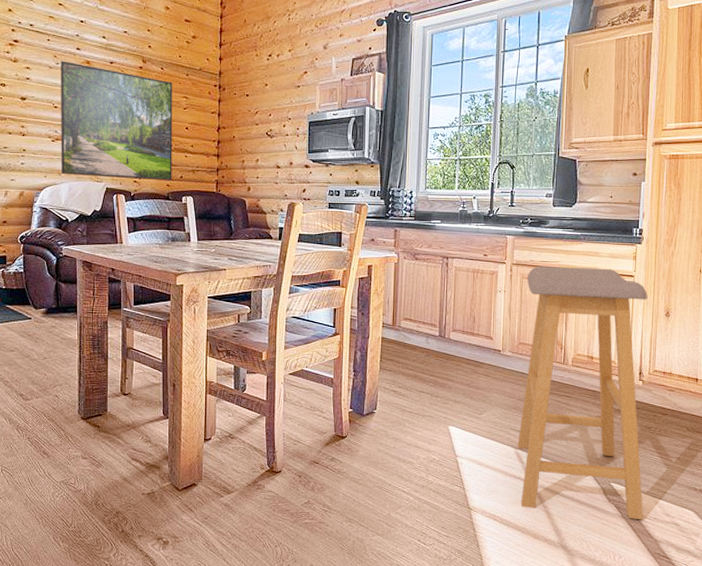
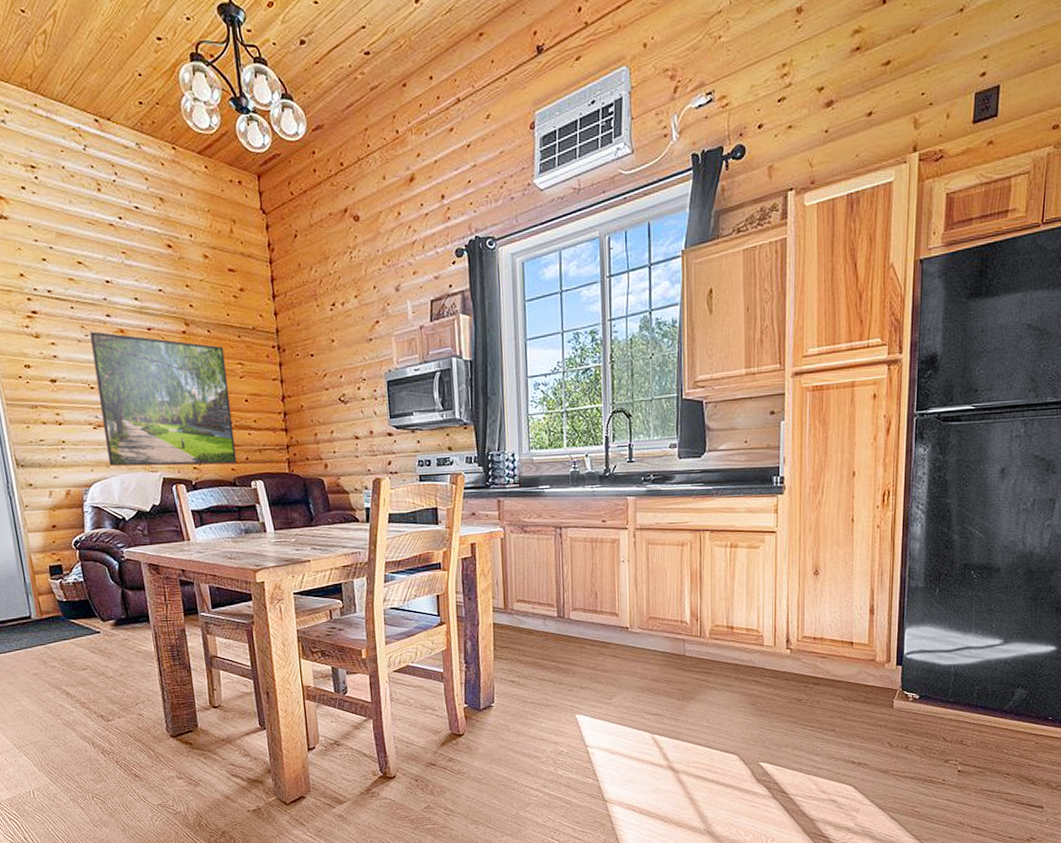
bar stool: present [517,265,648,520] -> none [653,525,797,800]

